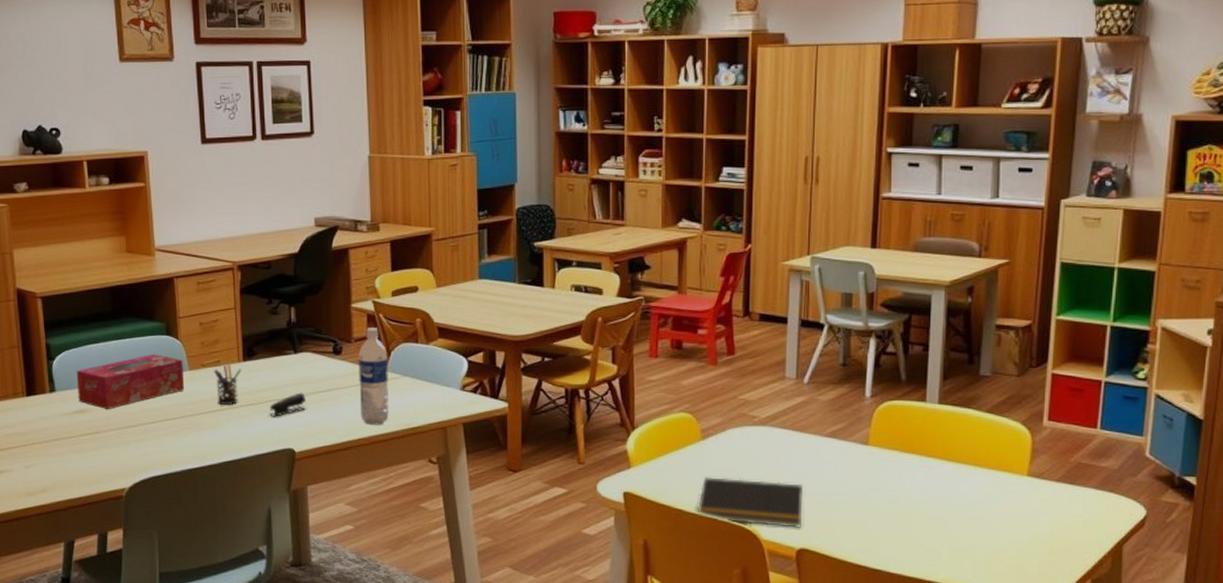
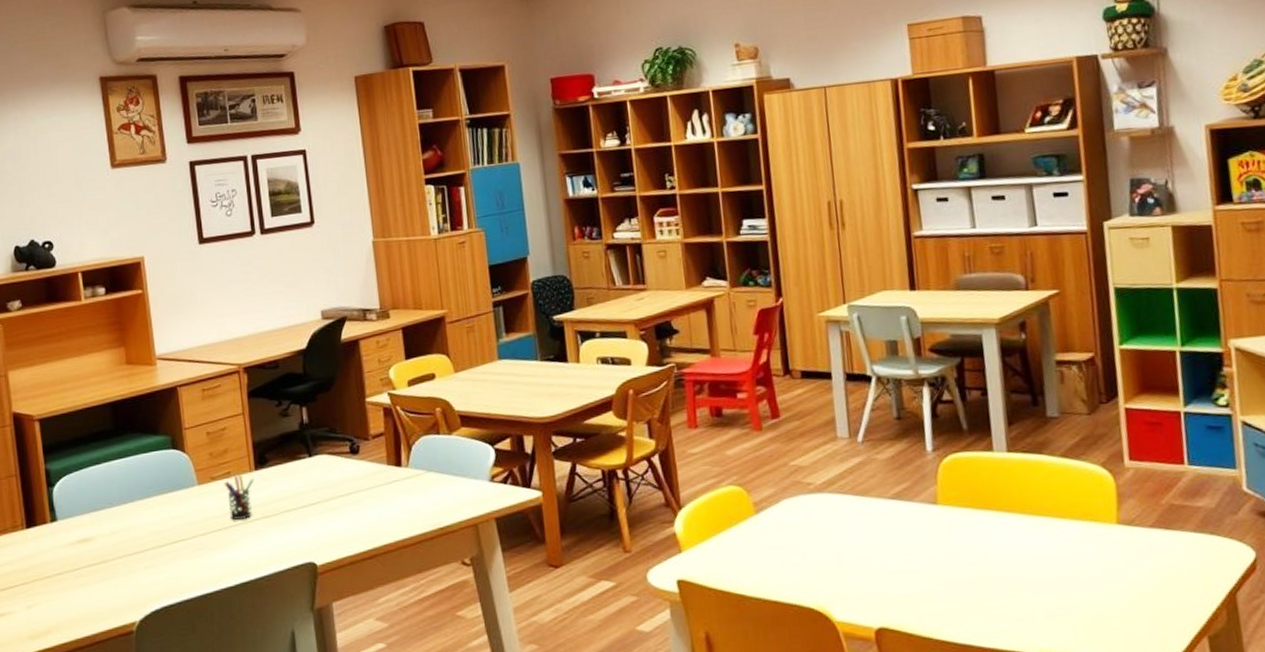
tissue box: present [76,354,185,409] -> none [78,470,195,535]
stapler: present [268,392,307,417] -> none [285,499,326,529]
water bottle: present [358,328,389,425] -> none [377,422,415,529]
notepad: present [697,477,804,528] -> none [759,554,877,605]

